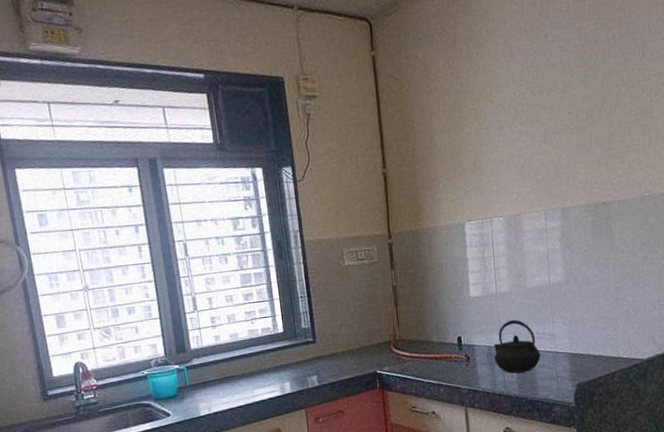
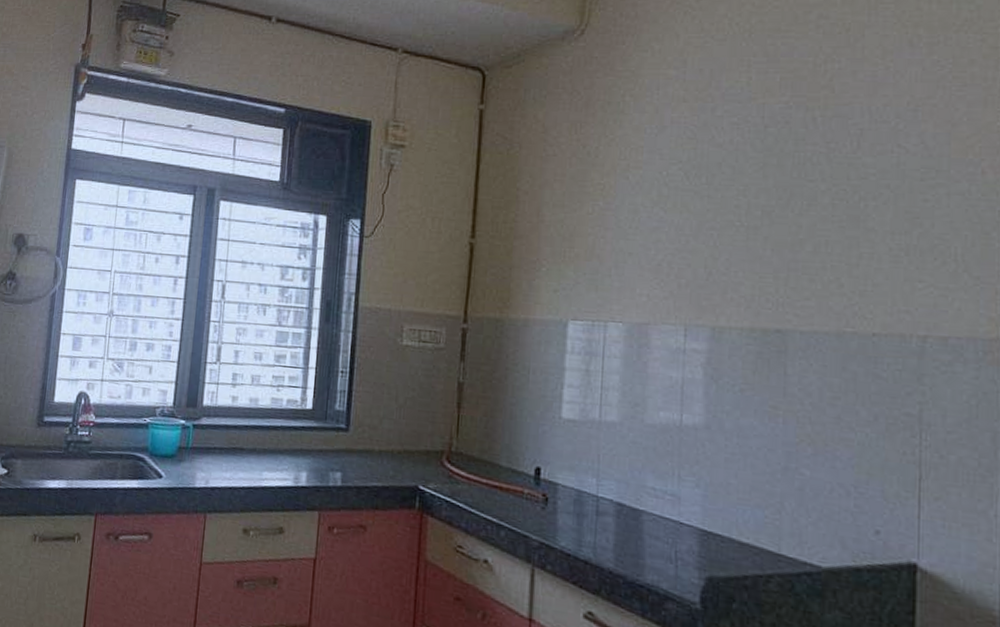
kettle: present [493,319,541,373] -> none [583,461,654,540]

